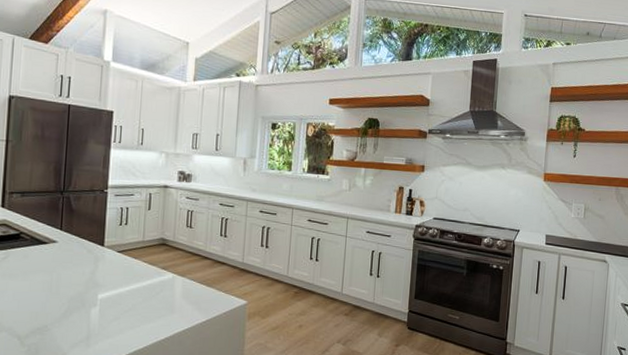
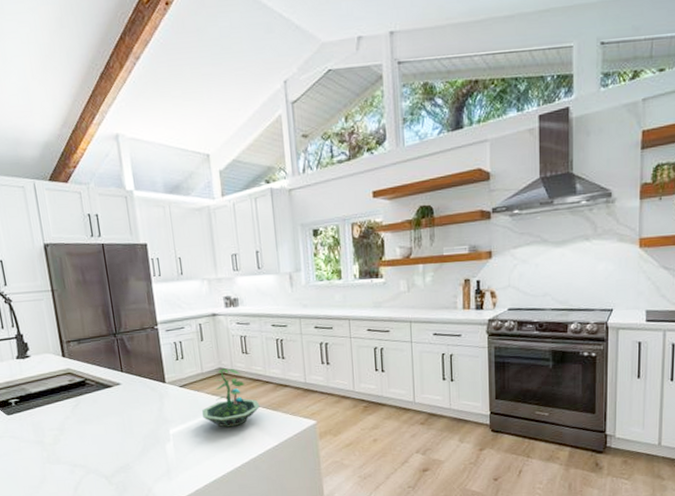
terrarium: none [135,239,195,299] -> present [202,368,260,428]

